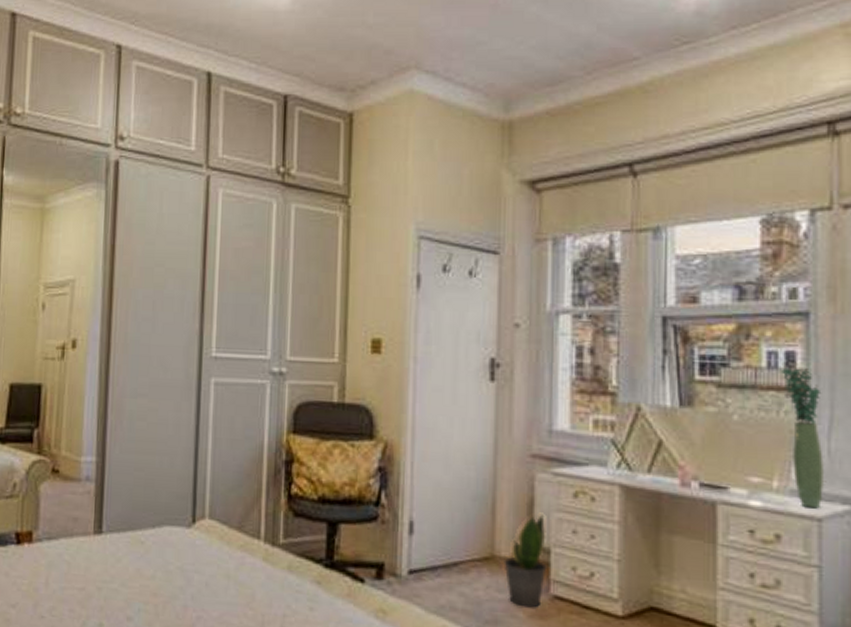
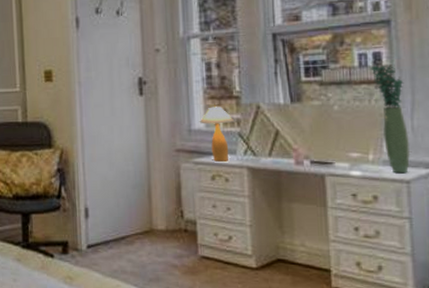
potted plant: present [504,514,547,608] -> none [160,195,195,267]
table lamp: none [563,399,608,476] -> present [199,103,235,163]

